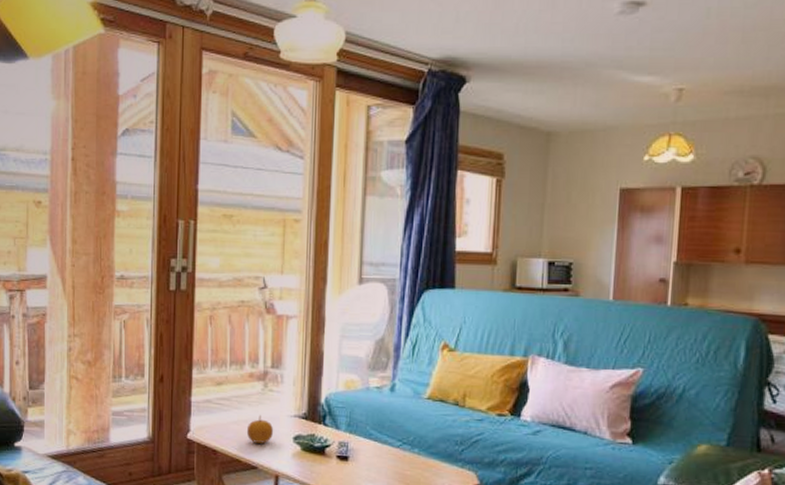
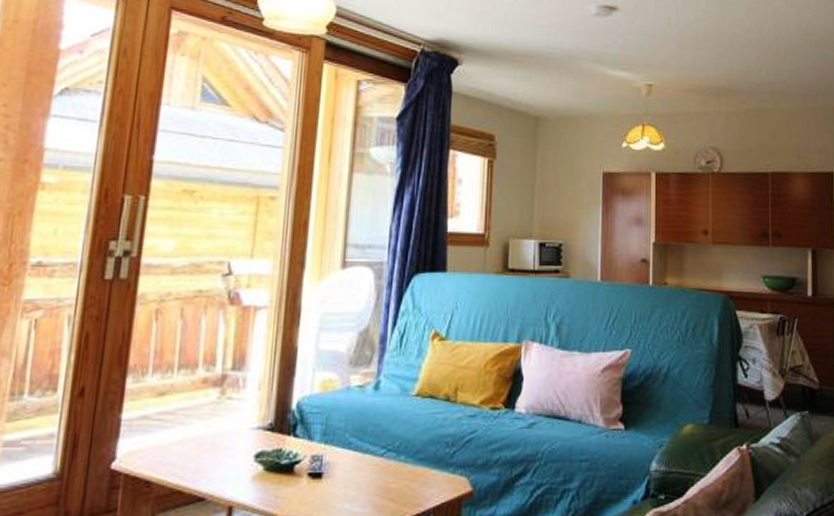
fruit: present [246,415,274,444] -> none [193,430,230,467]

